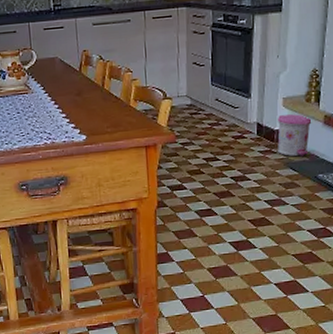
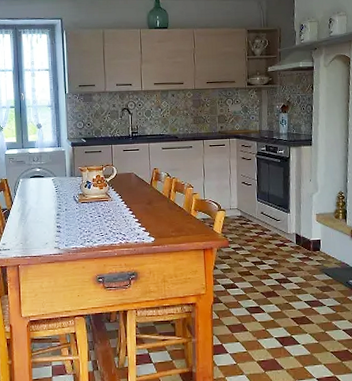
trash can: present [277,114,312,157] -> none [312,228,341,264]

